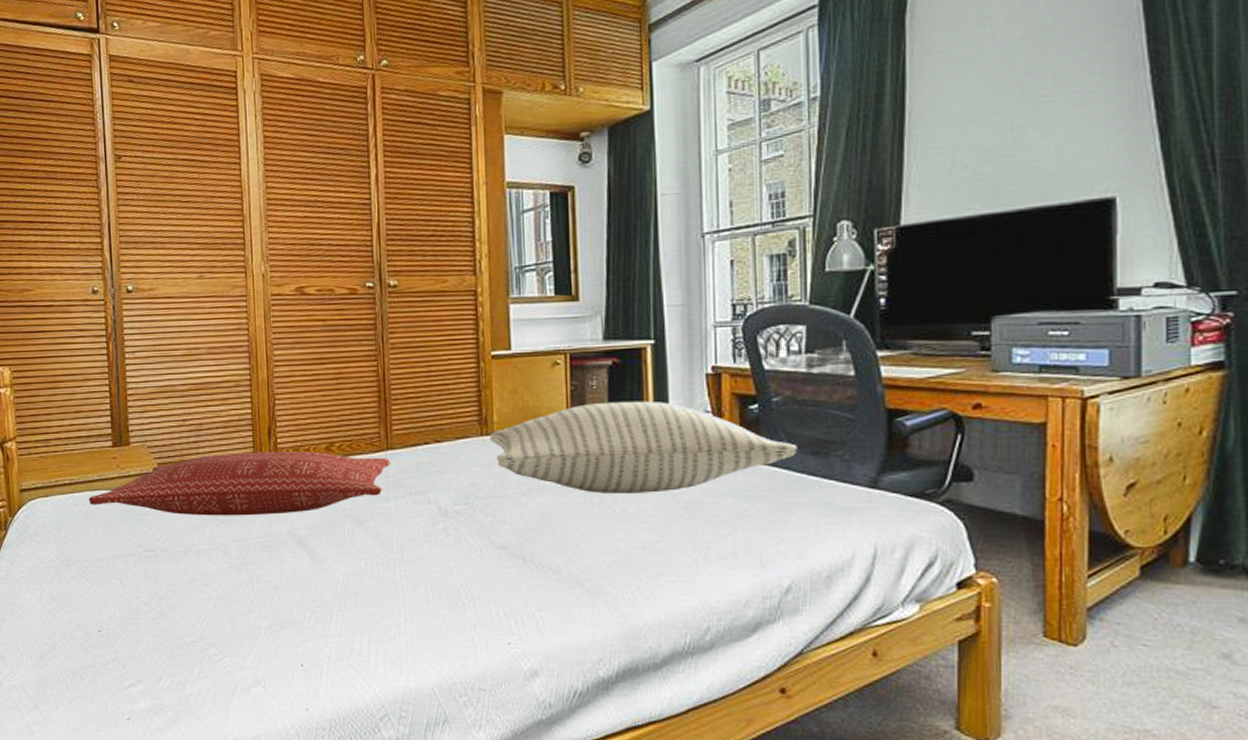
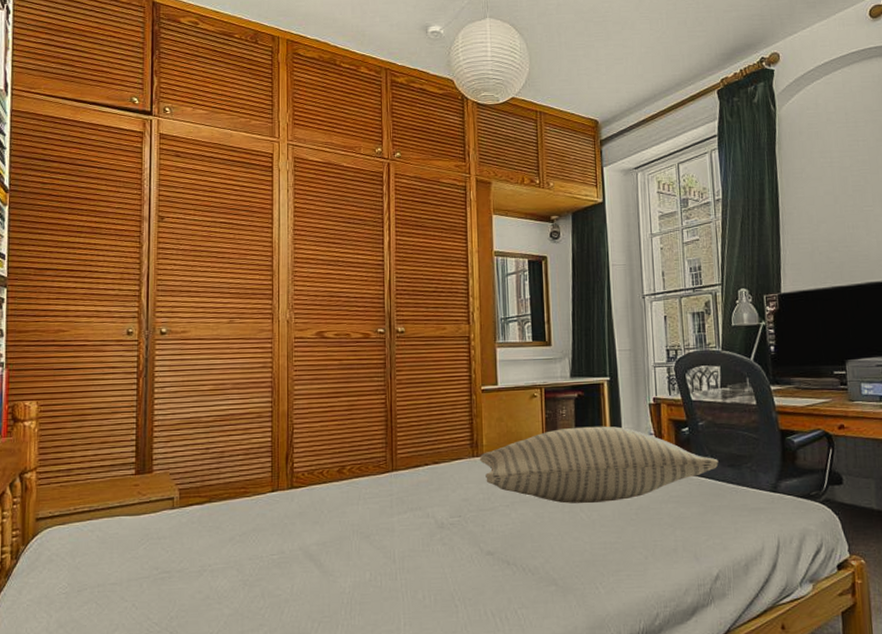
pillow: present [88,451,391,516] -> none [106,474,395,537]

